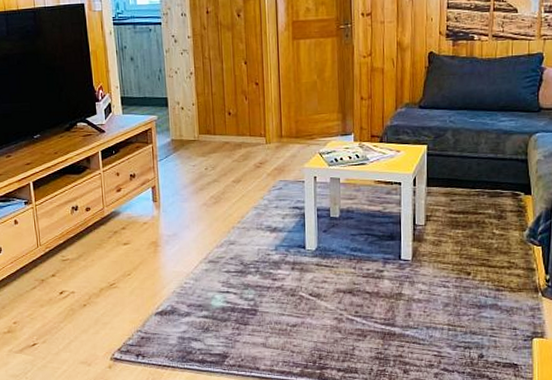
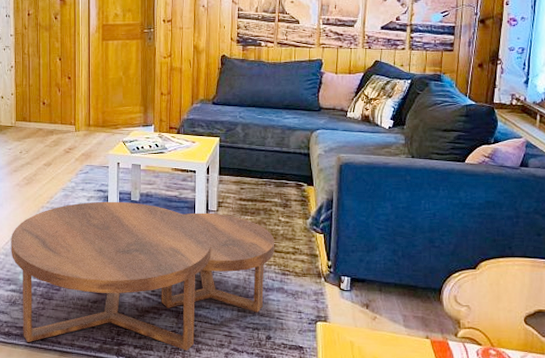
coffee table: none [200,218,489,373] -> present [11,201,275,351]

